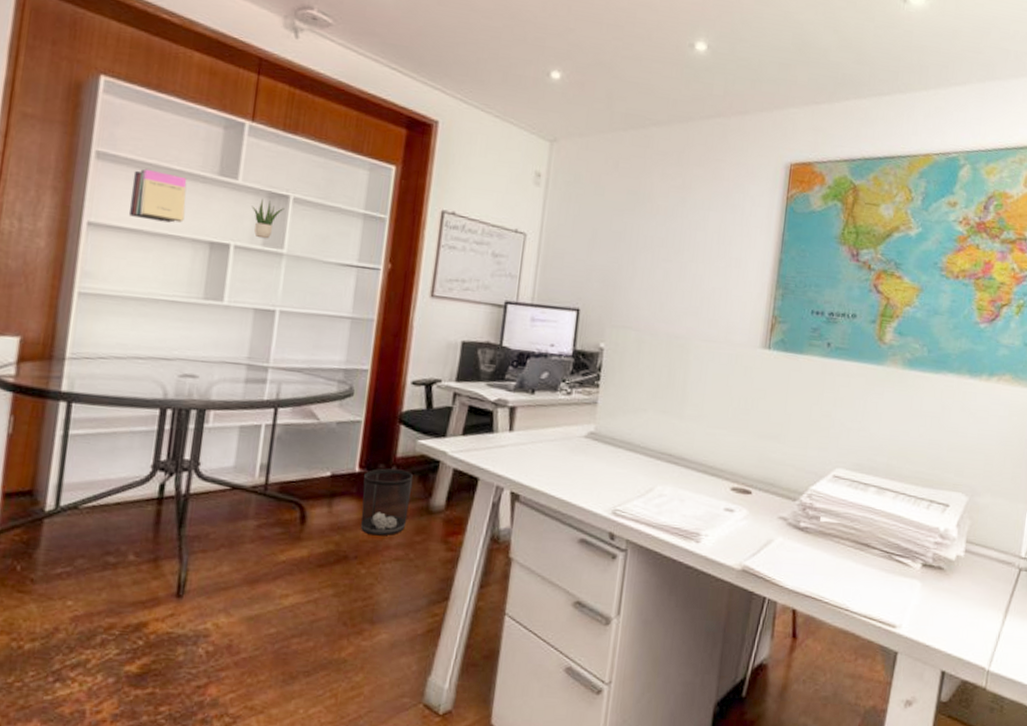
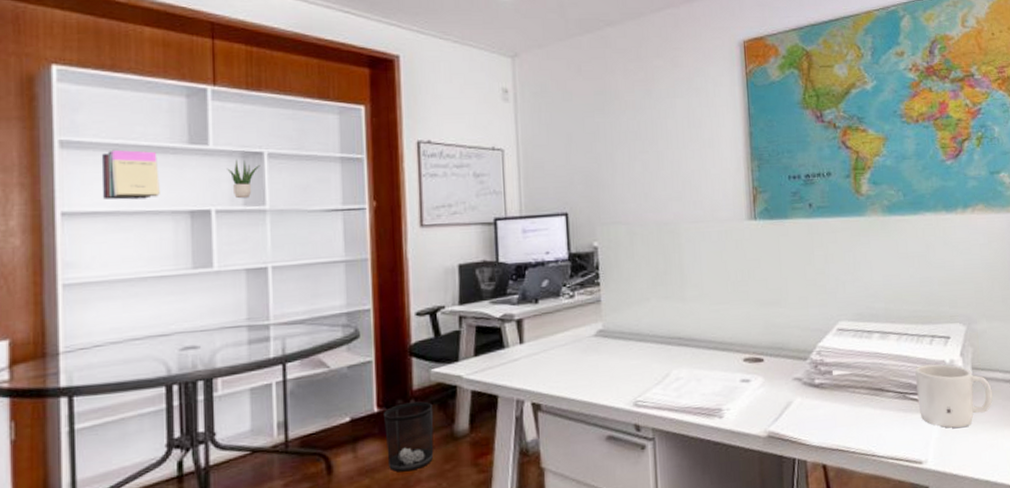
mug: none [902,528,983,600] -> present [915,364,993,429]

